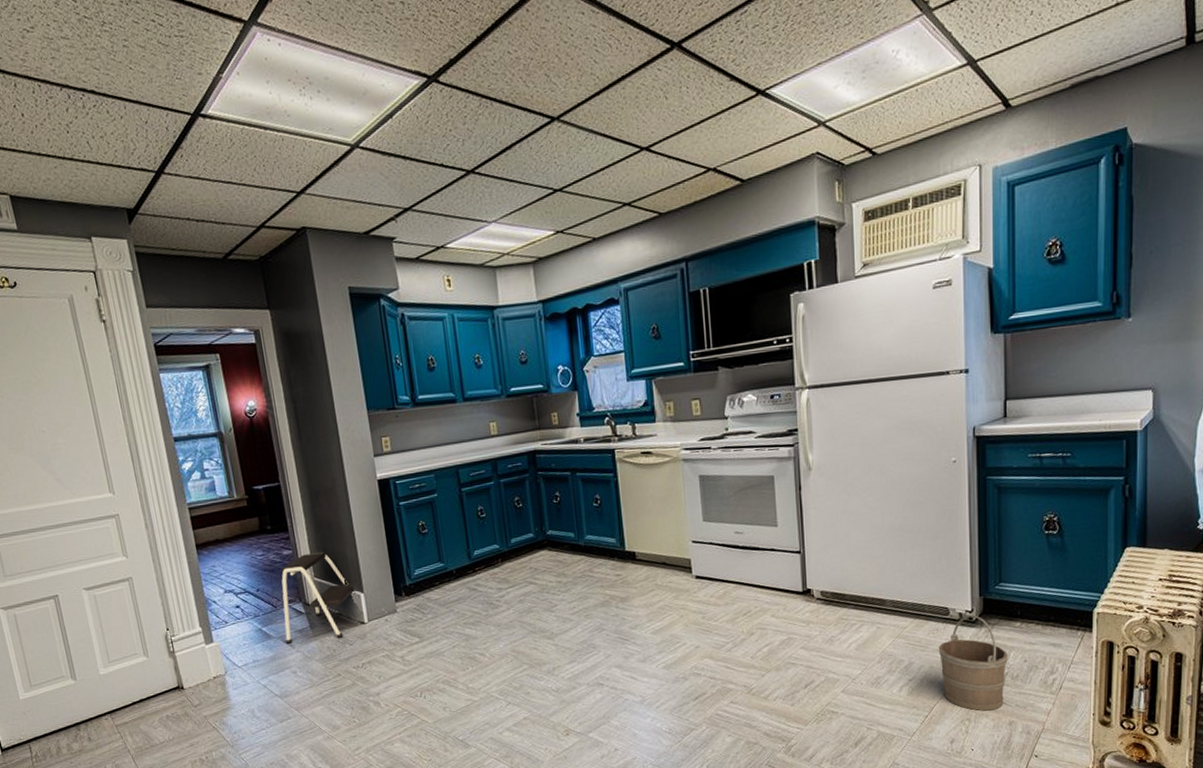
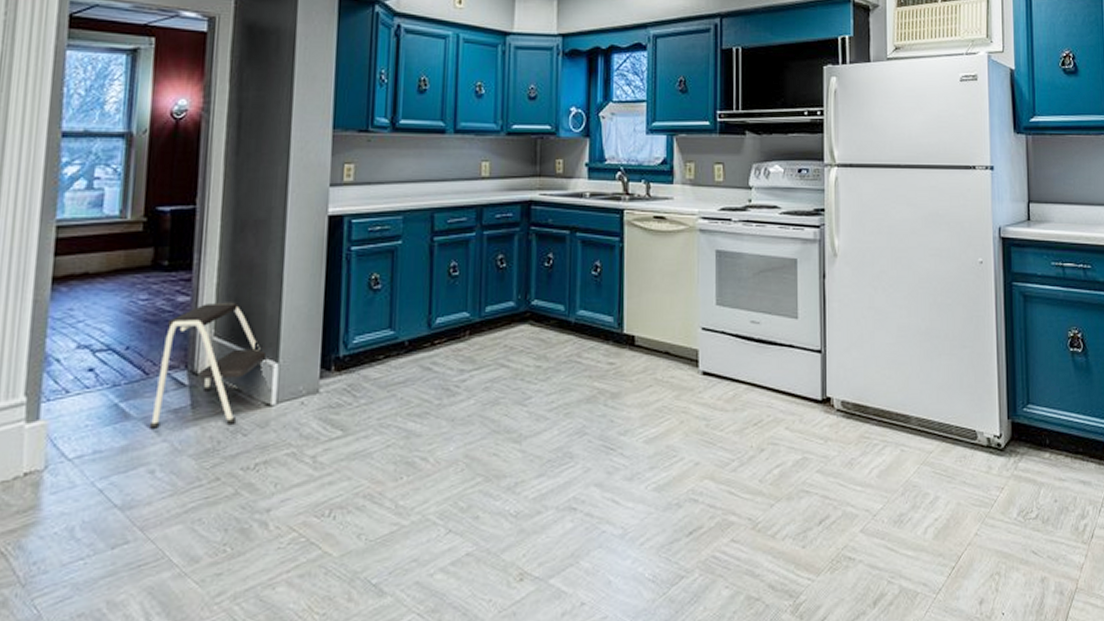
bucket: present [938,614,1009,711] -> none [965,440,1039,563]

